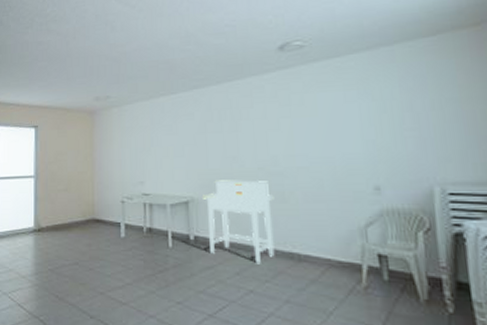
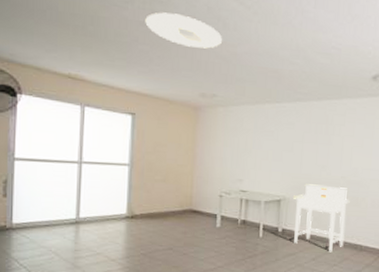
ceiling light: none [43,27,111,56] -> present [145,12,222,49]

